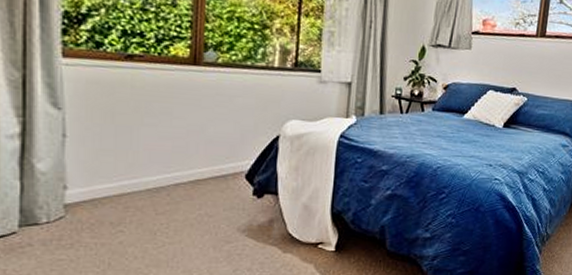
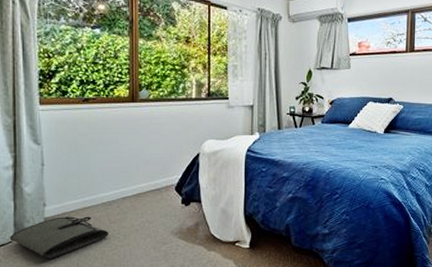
tool roll: none [12,203,155,256] -> present [9,216,109,259]

